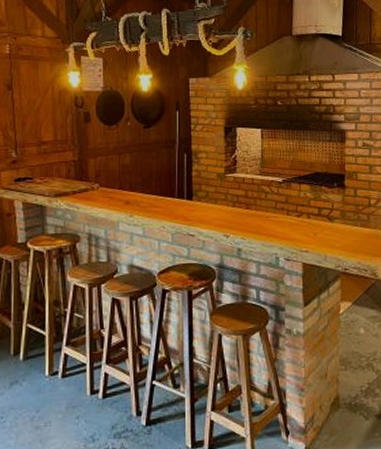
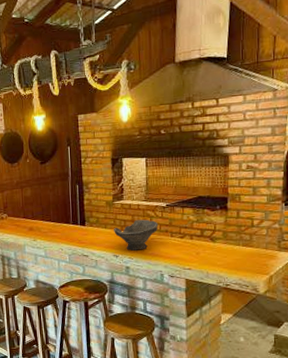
bowl: none [225,195,274,230] -> present [114,219,158,251]

